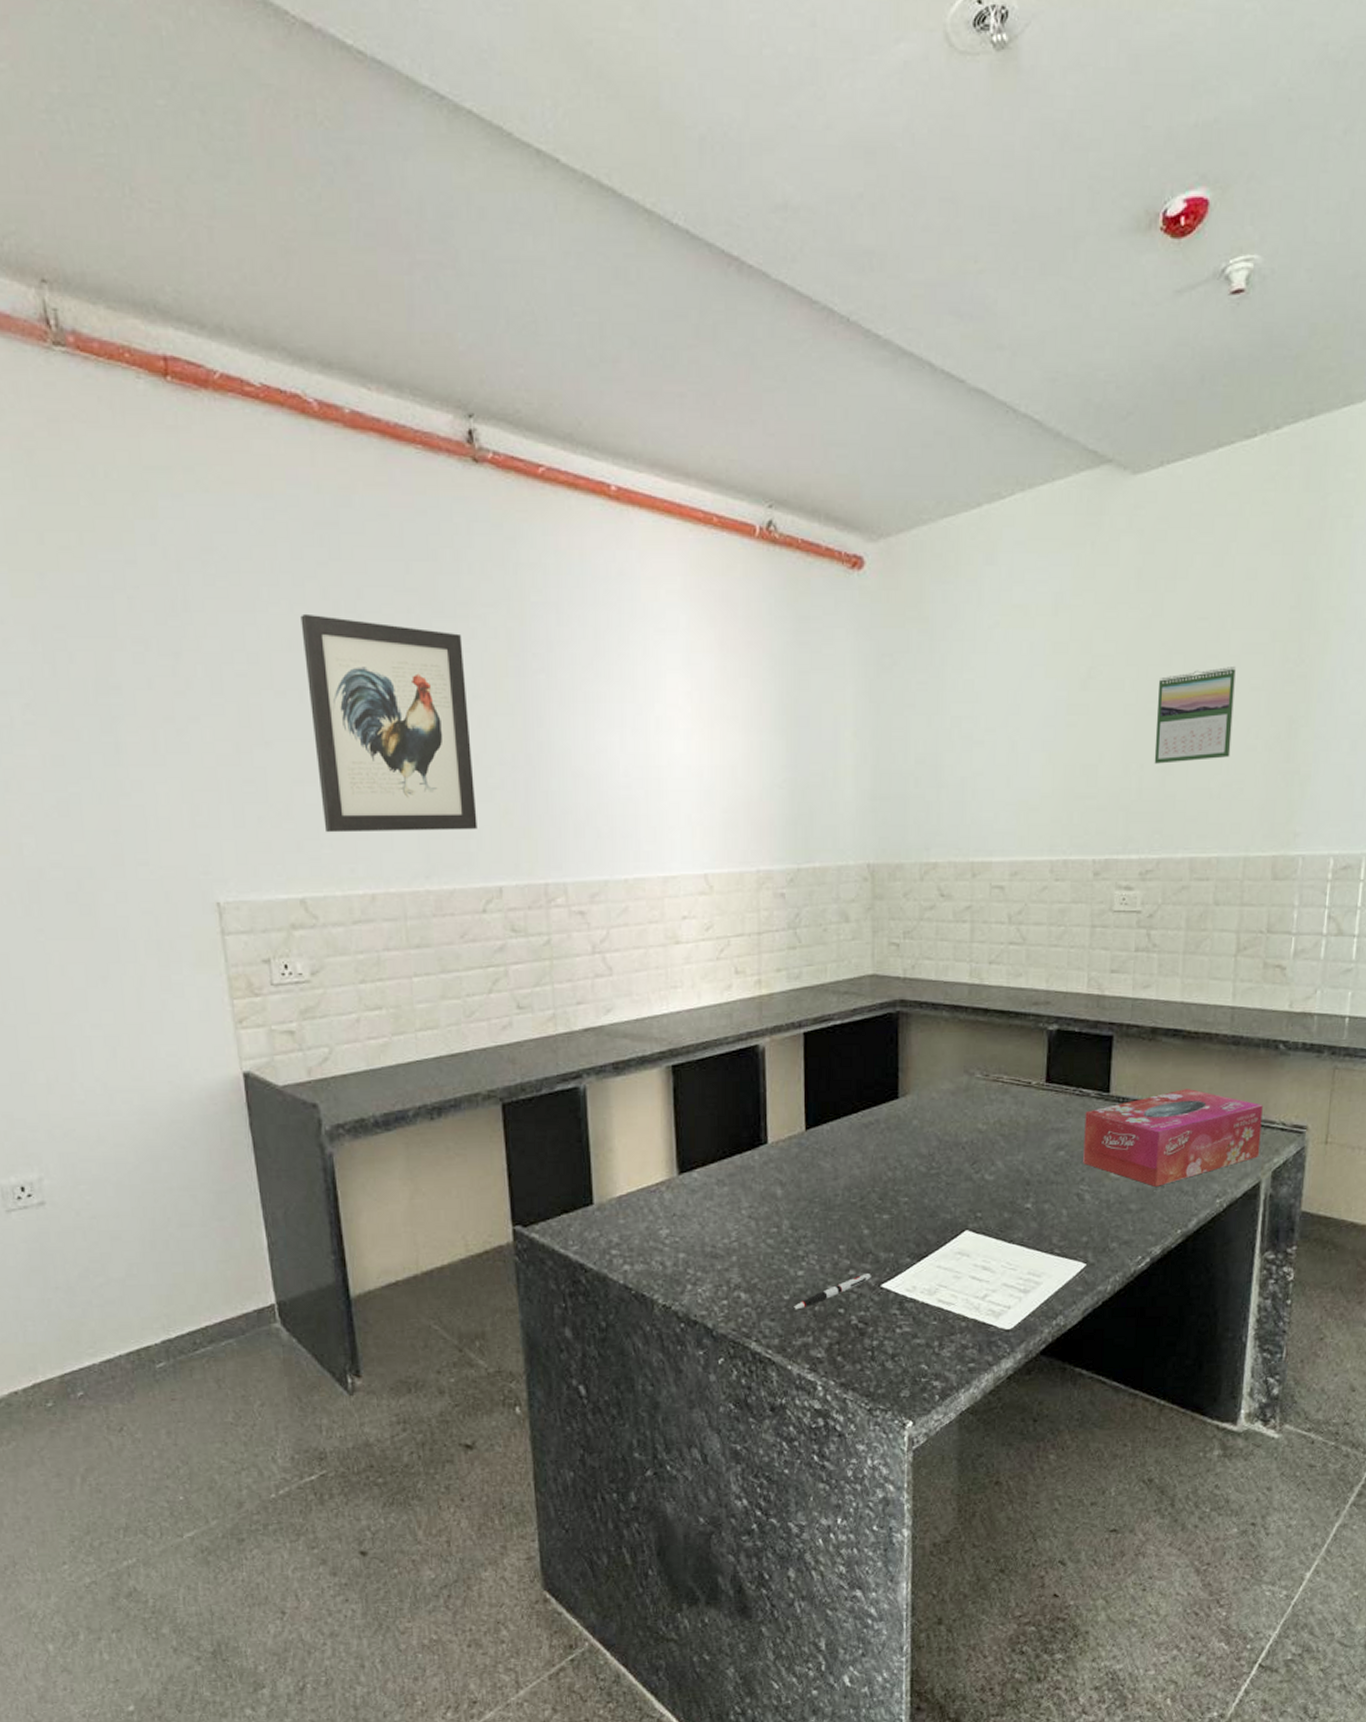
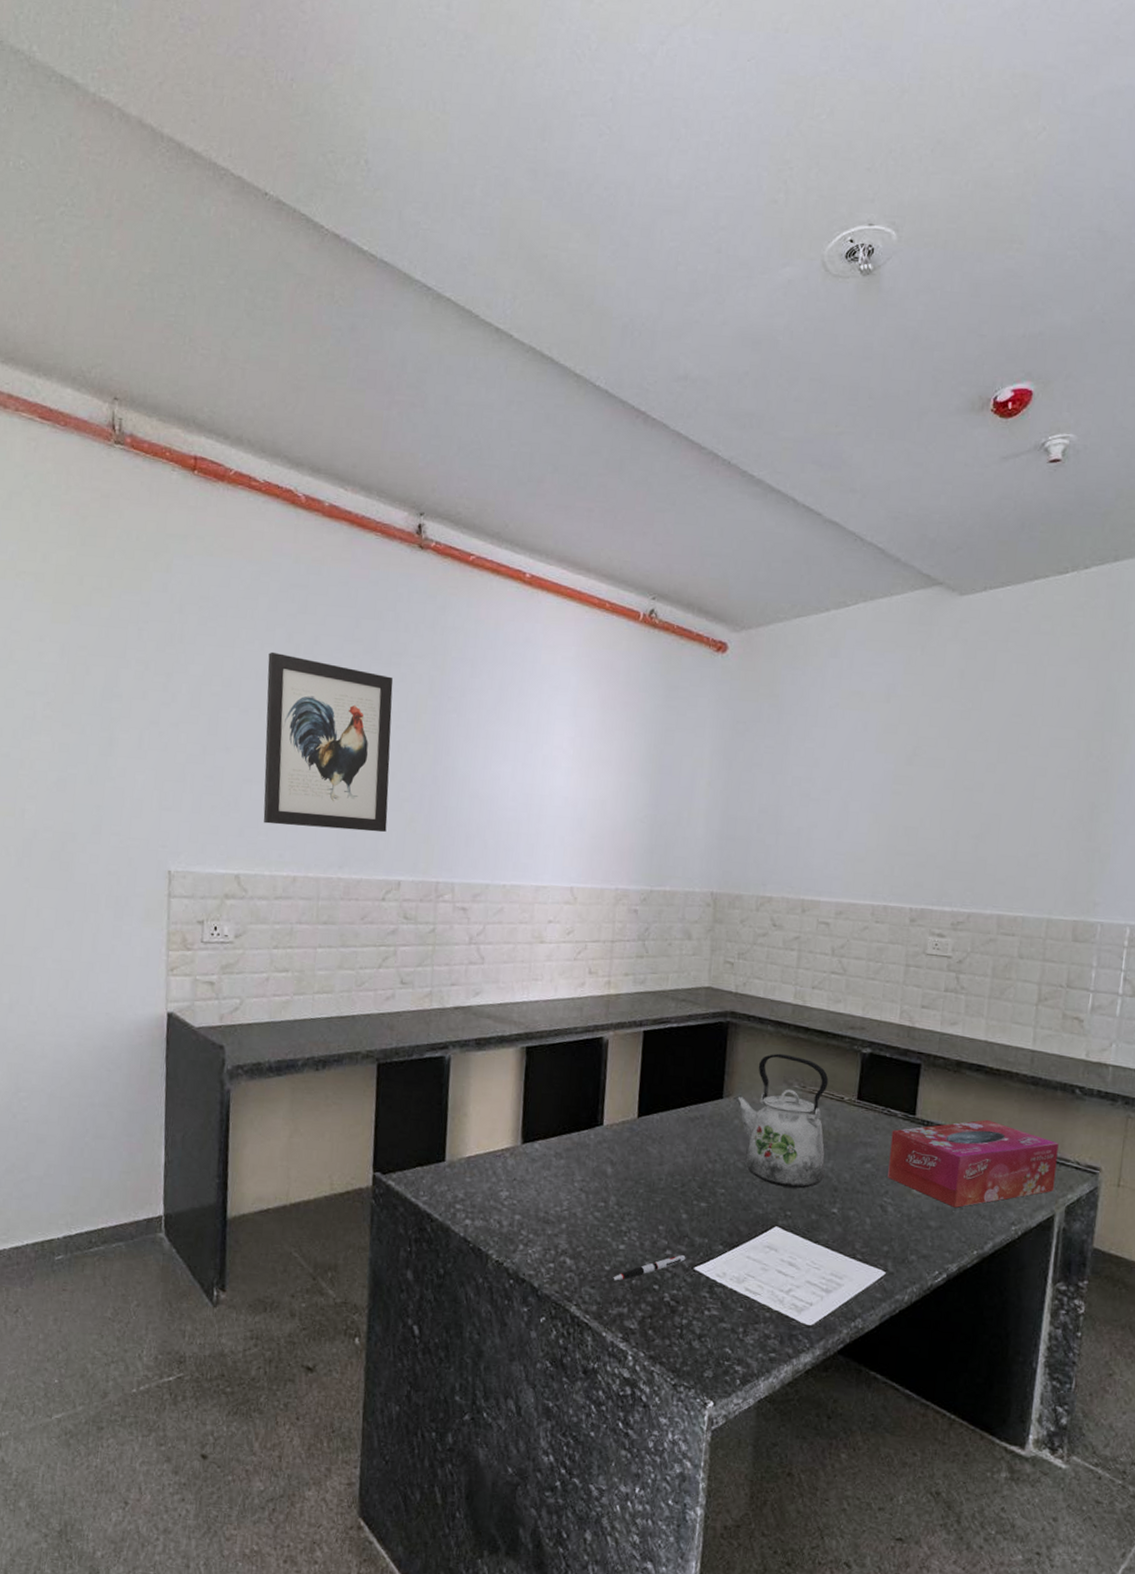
kettle: none [909,1041,1015,1187] -> present [732,1053,829,1189]
calendar: present [1154,667,1236,764] -> none [968,756,1045,833]

